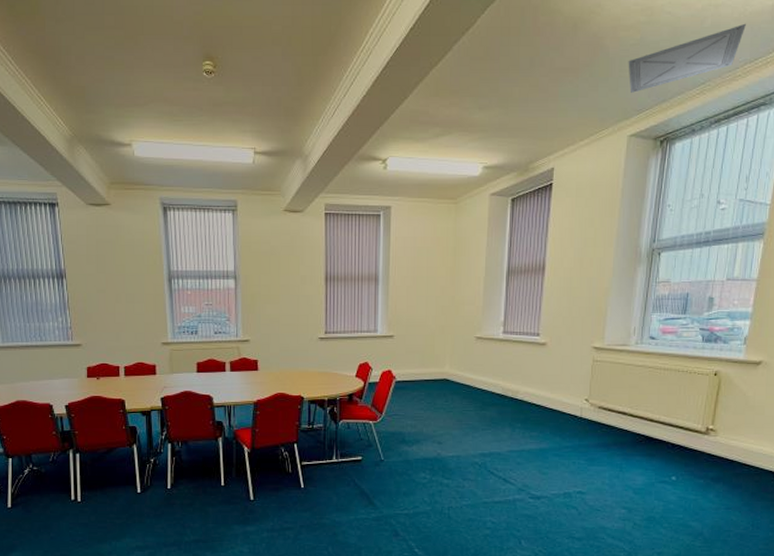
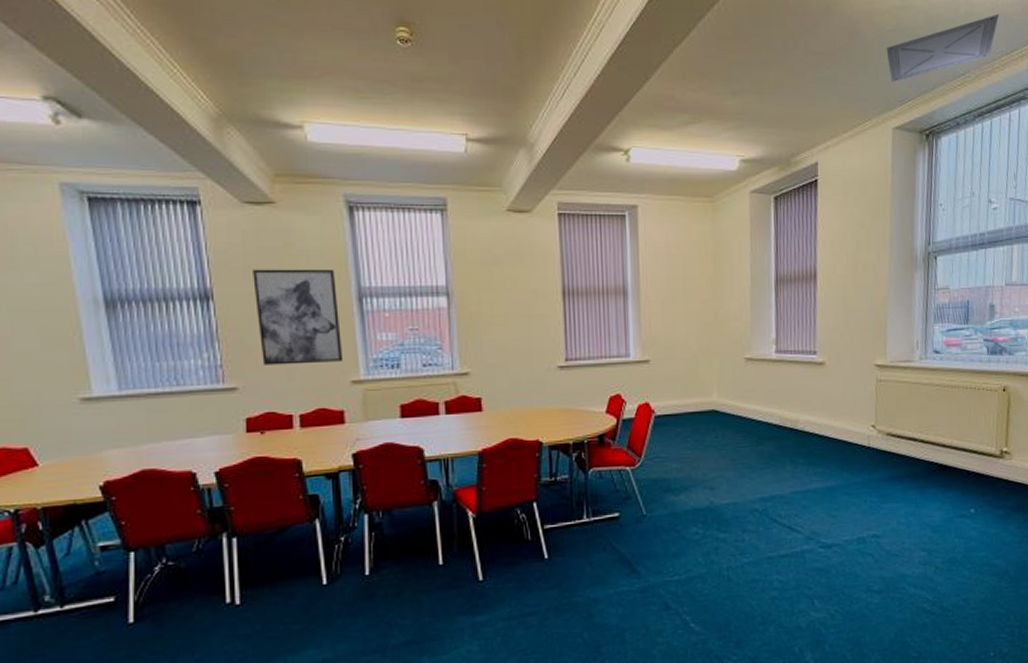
wall art: none [94,255,157,329] -> present [253,269,344,365]

